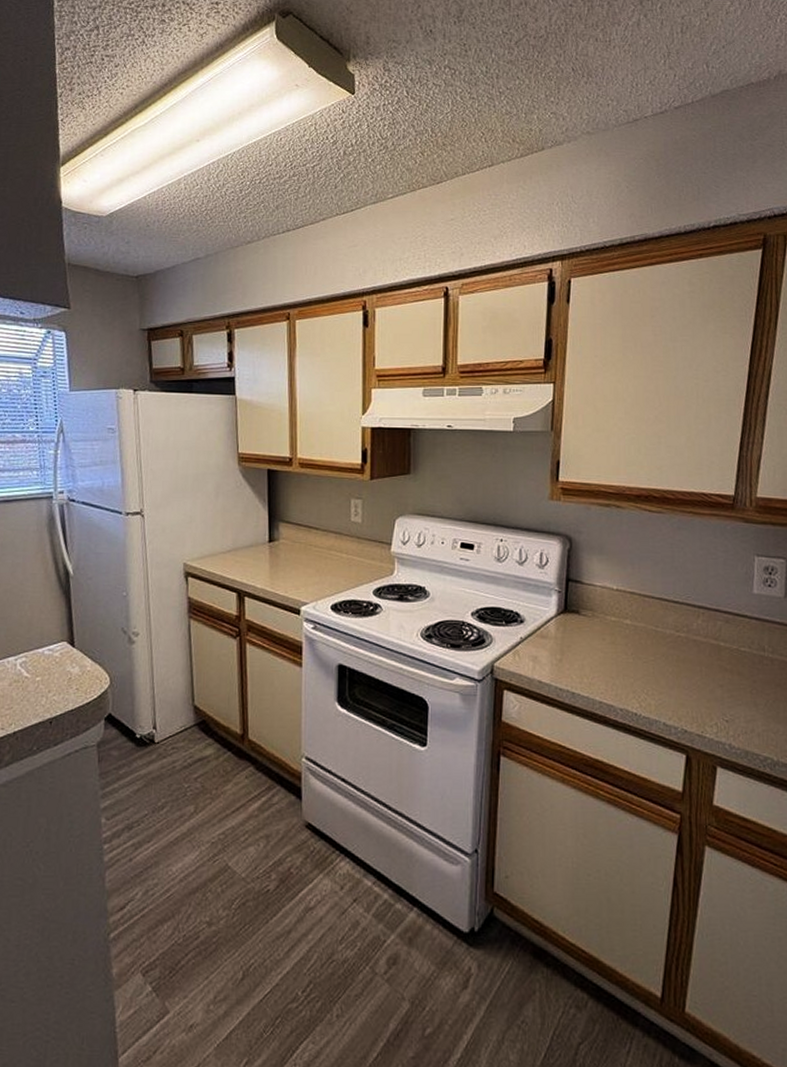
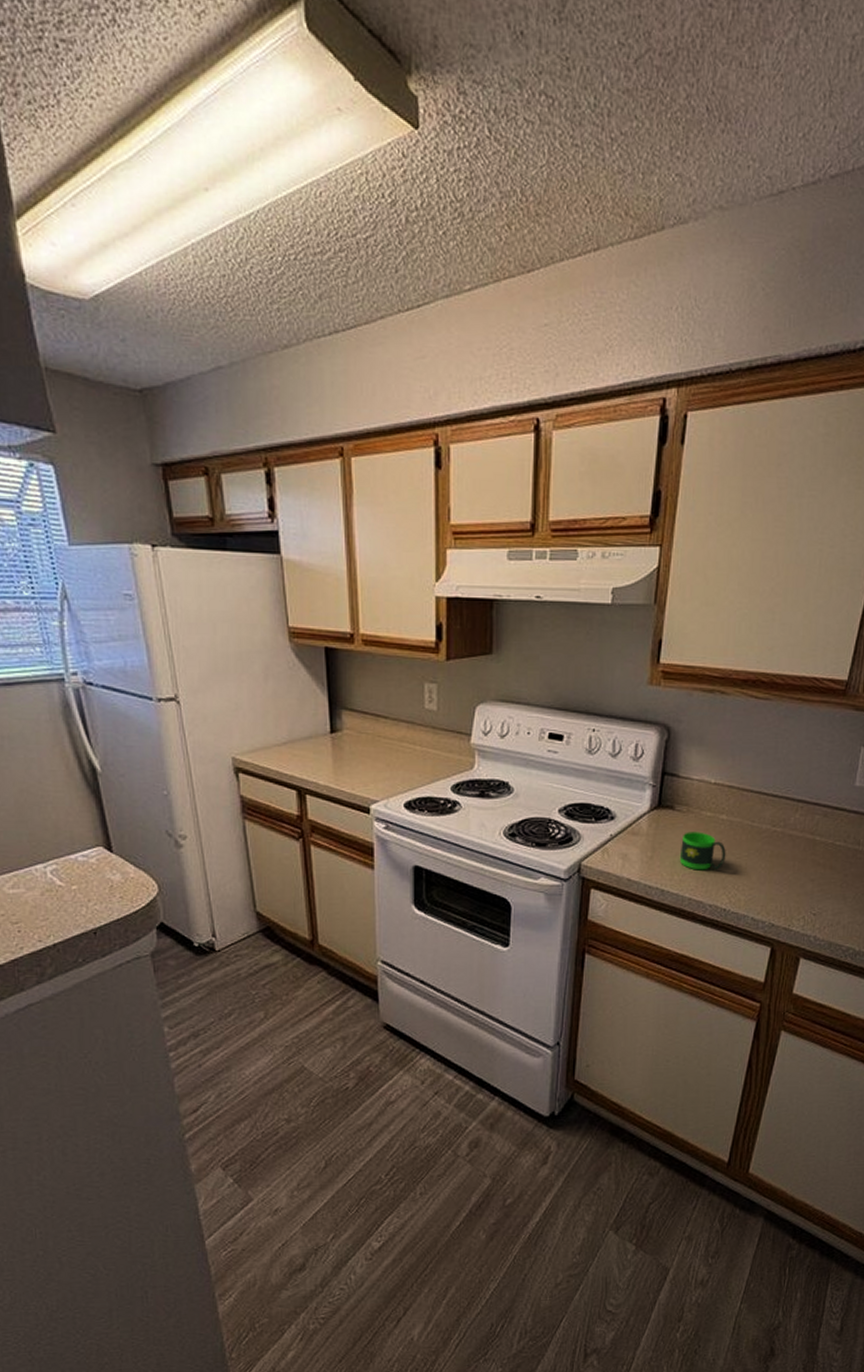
mug: none [587,636,633,674] -> present [679,832,726,870]

